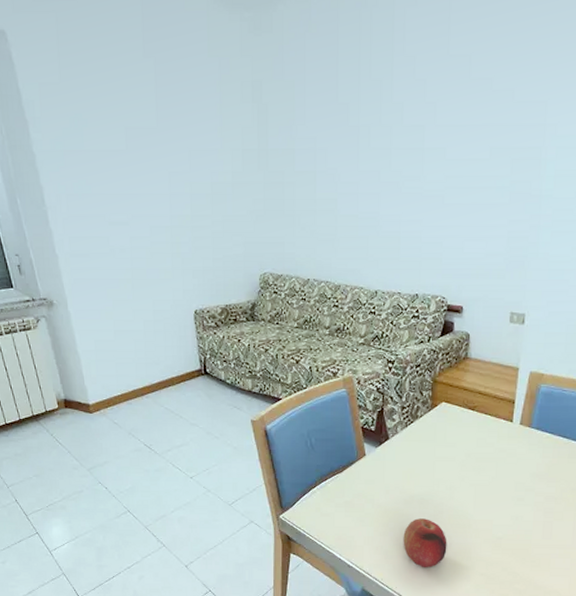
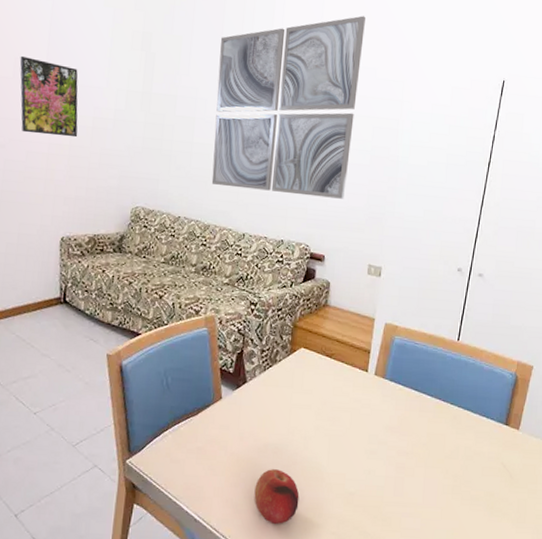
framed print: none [130,124,198,207] -> present [20,55,78,138]
wall art: none [336,27,500,244] -> present [211,16,366,199]

